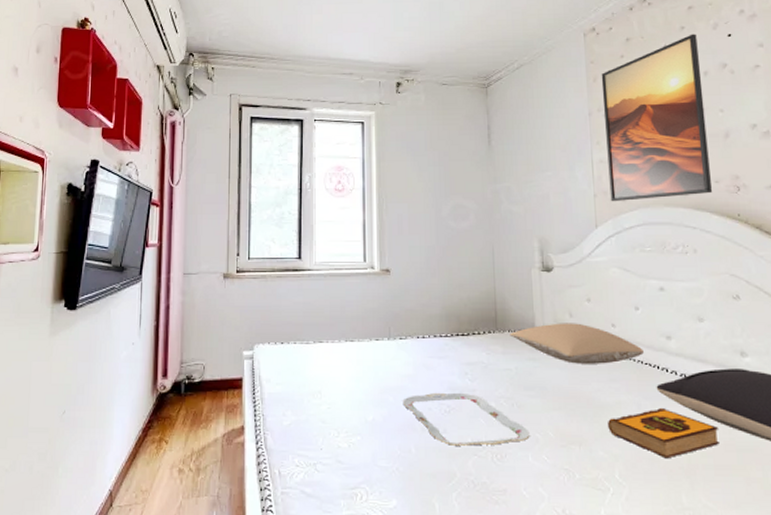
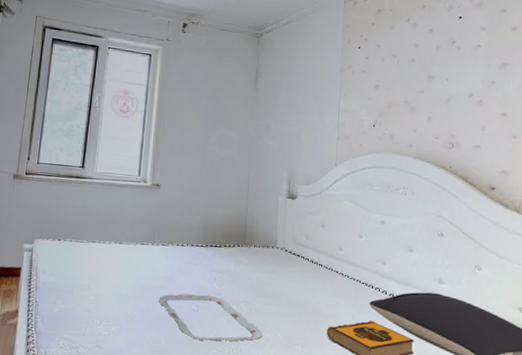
pillow: present [510,323,644,364] -> none [255,243,362,281]
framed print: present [601,34,713,202] -> none [350,12,435,147]

